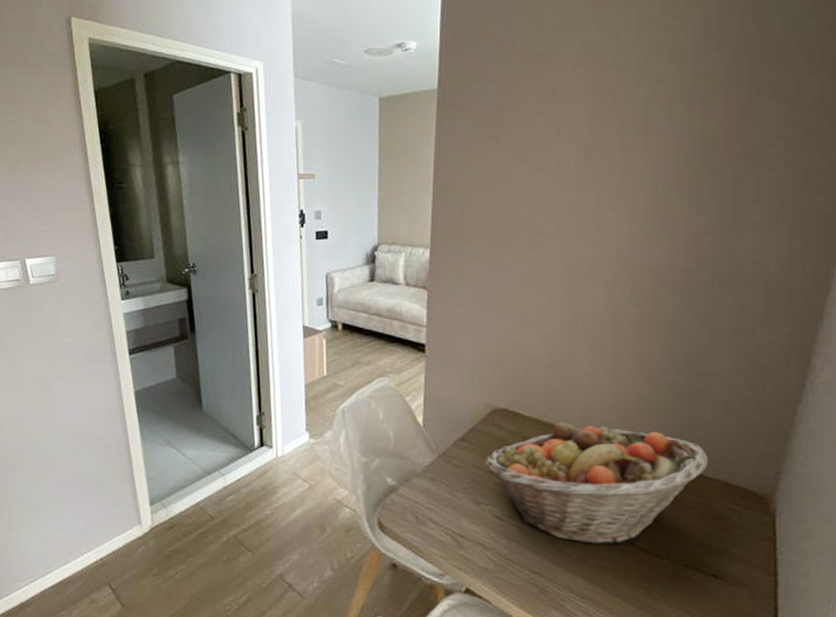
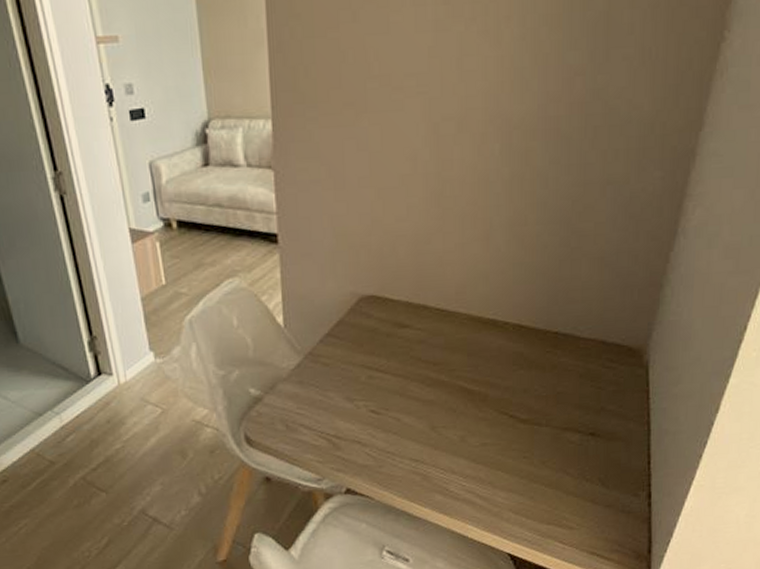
fruit basket: present [484,421,708,545] -> none [355,298,583,424]

